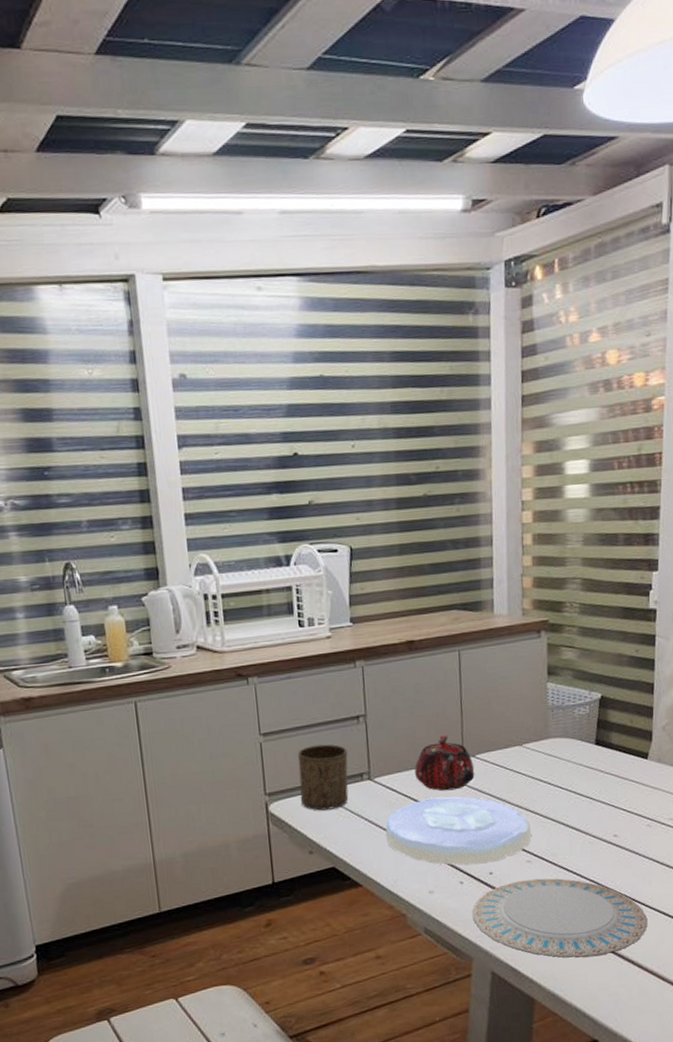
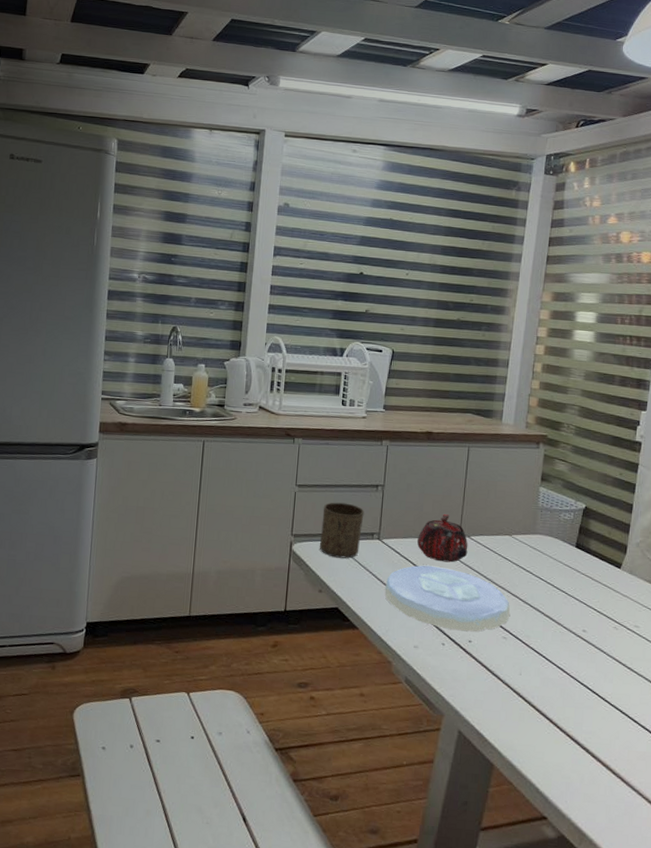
plate: present [473,878,648,958] -> none [449,653,606,738]

